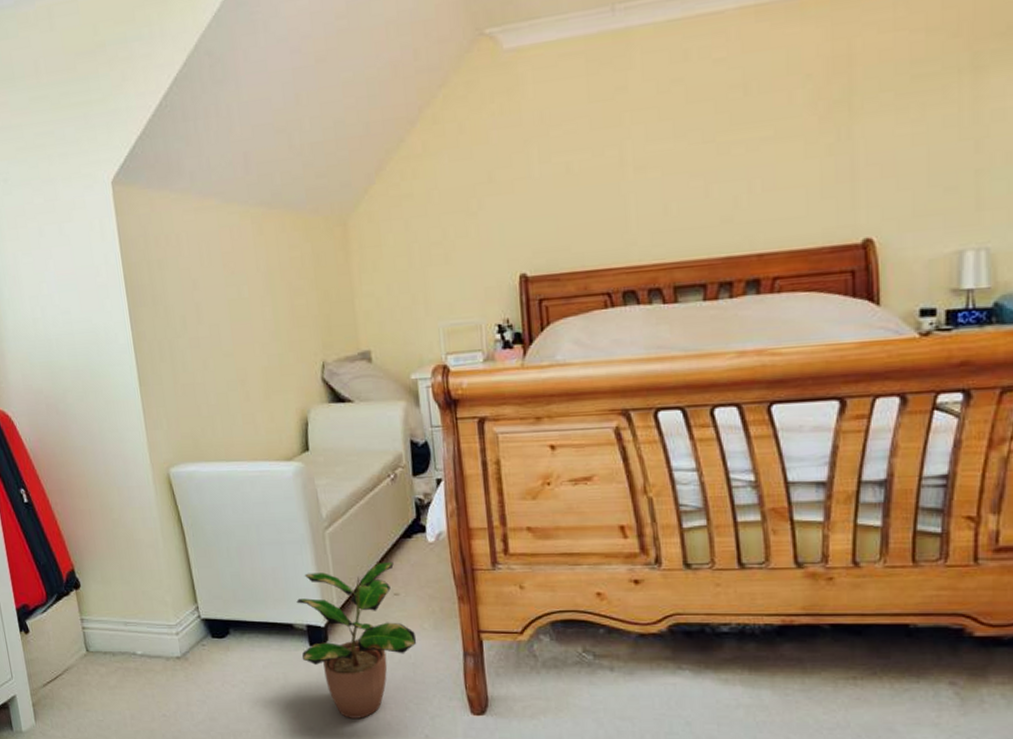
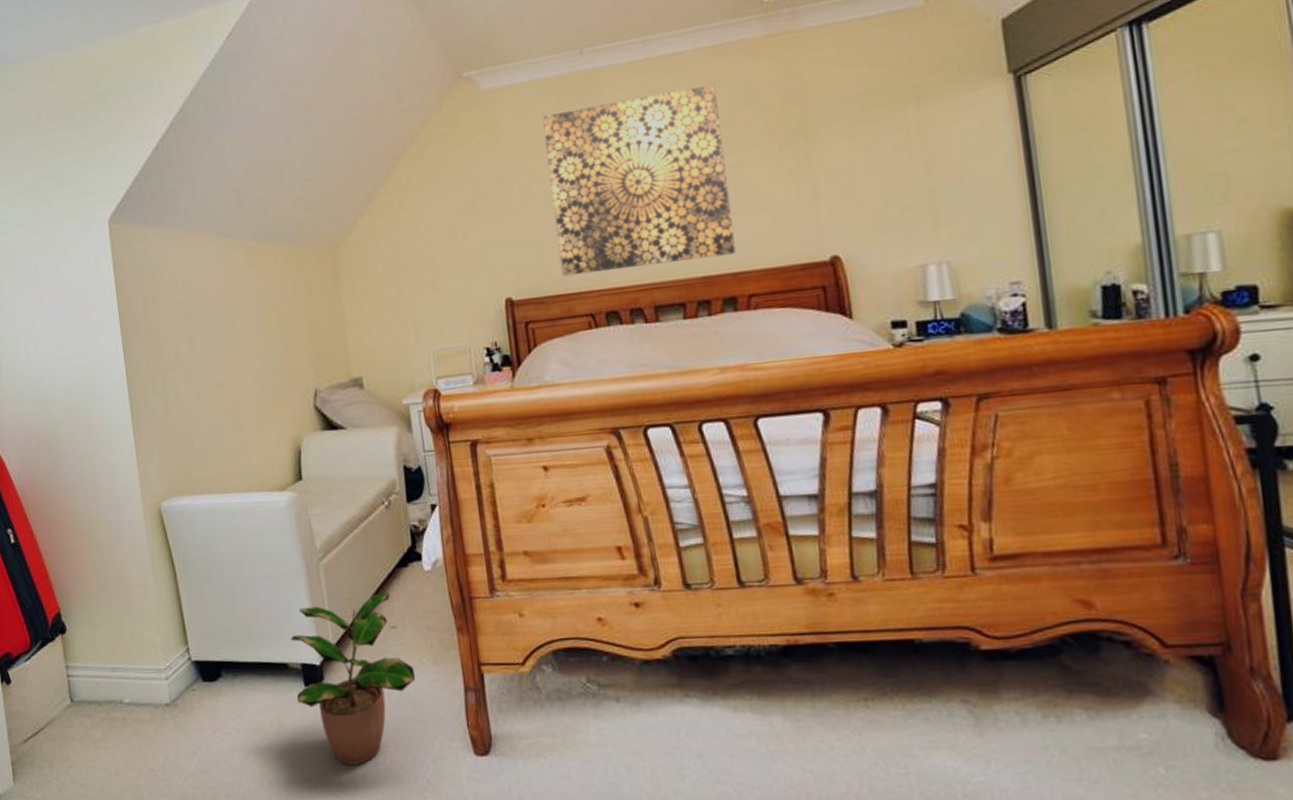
wall art: none [568,47,763,253] -> present [542,83,736,277]

